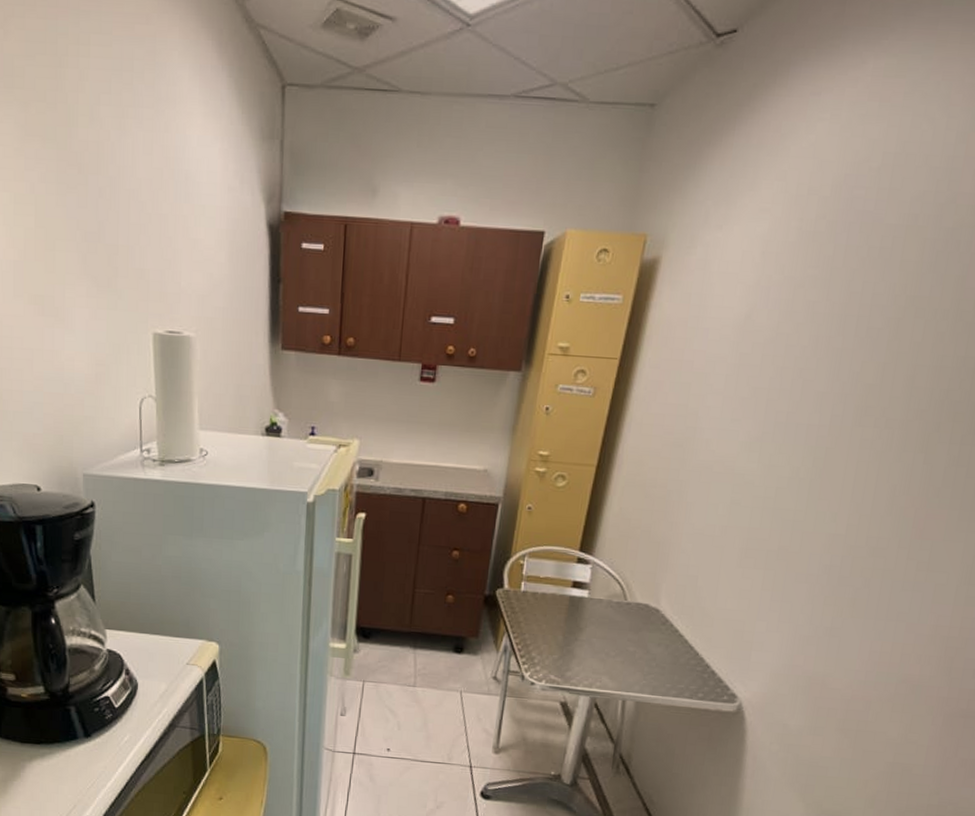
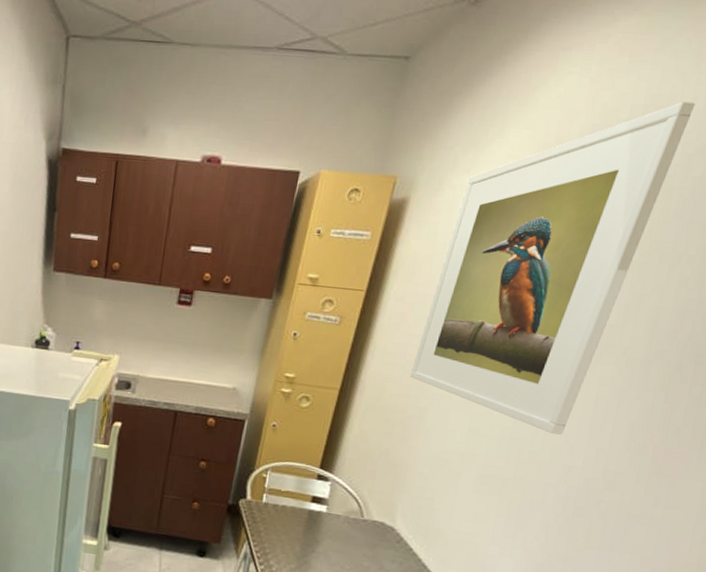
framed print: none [668,148,946,502] -> present [409,101,696,435]

